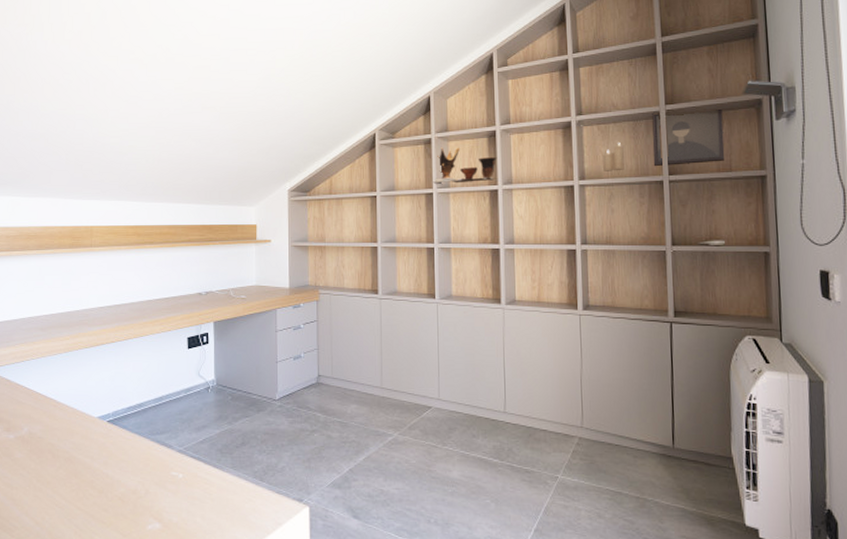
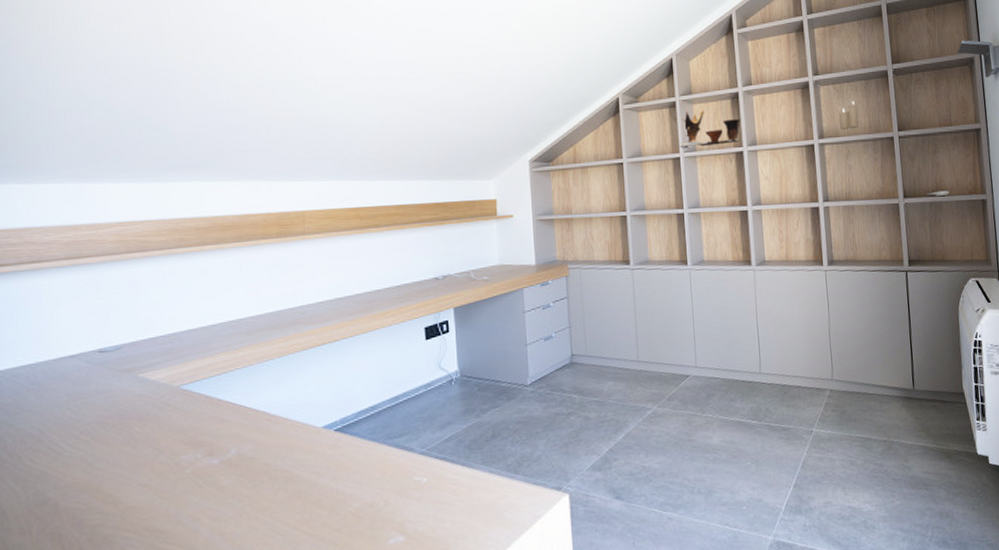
picture frame: present [652,109,725,167] -> none [881,68,946,124]

